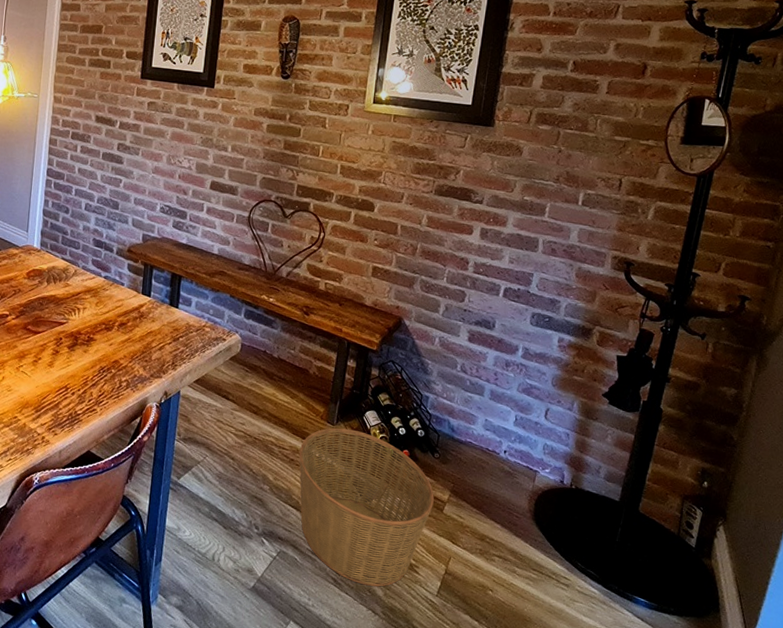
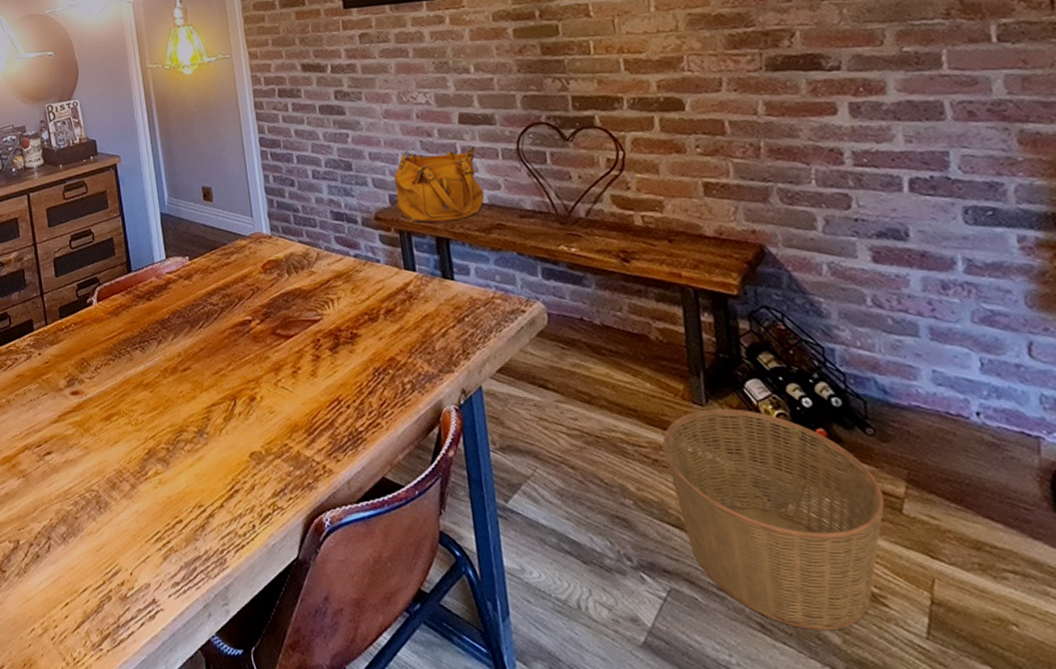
handbag: none [147,202,218,264] -> present [394,146,484,223]

